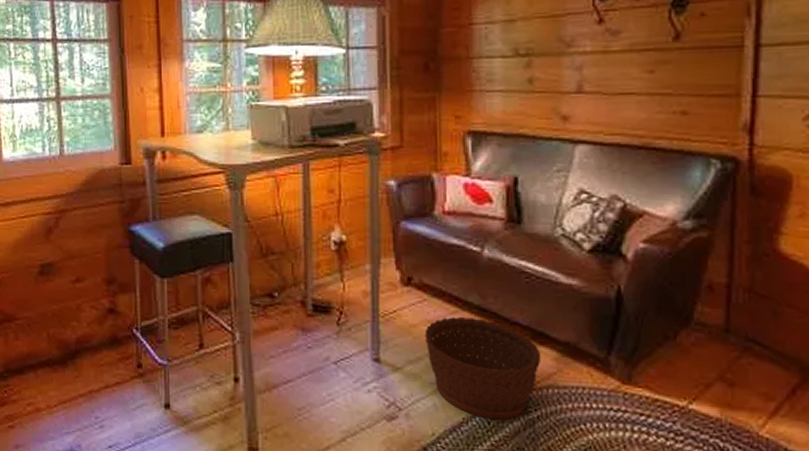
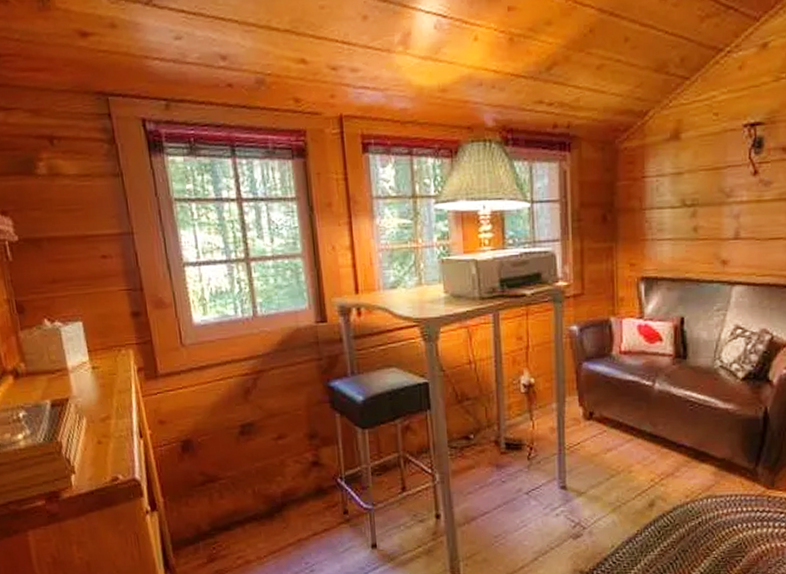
basket: present [424,316,542,421] -> none [604,443,703,529]

